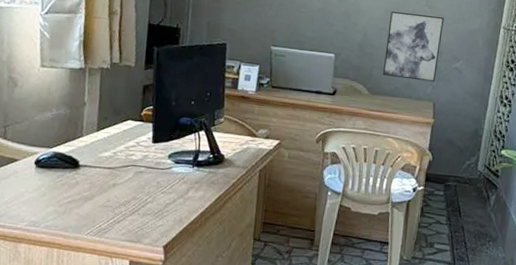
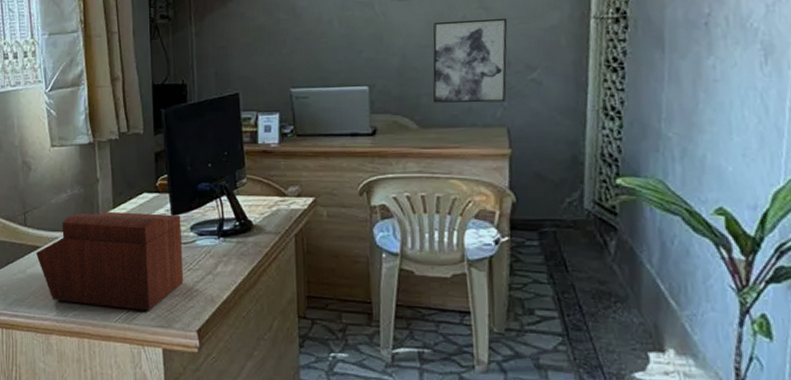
sewing box: none [12,132,161,226] -> present [35,211,184,310]

